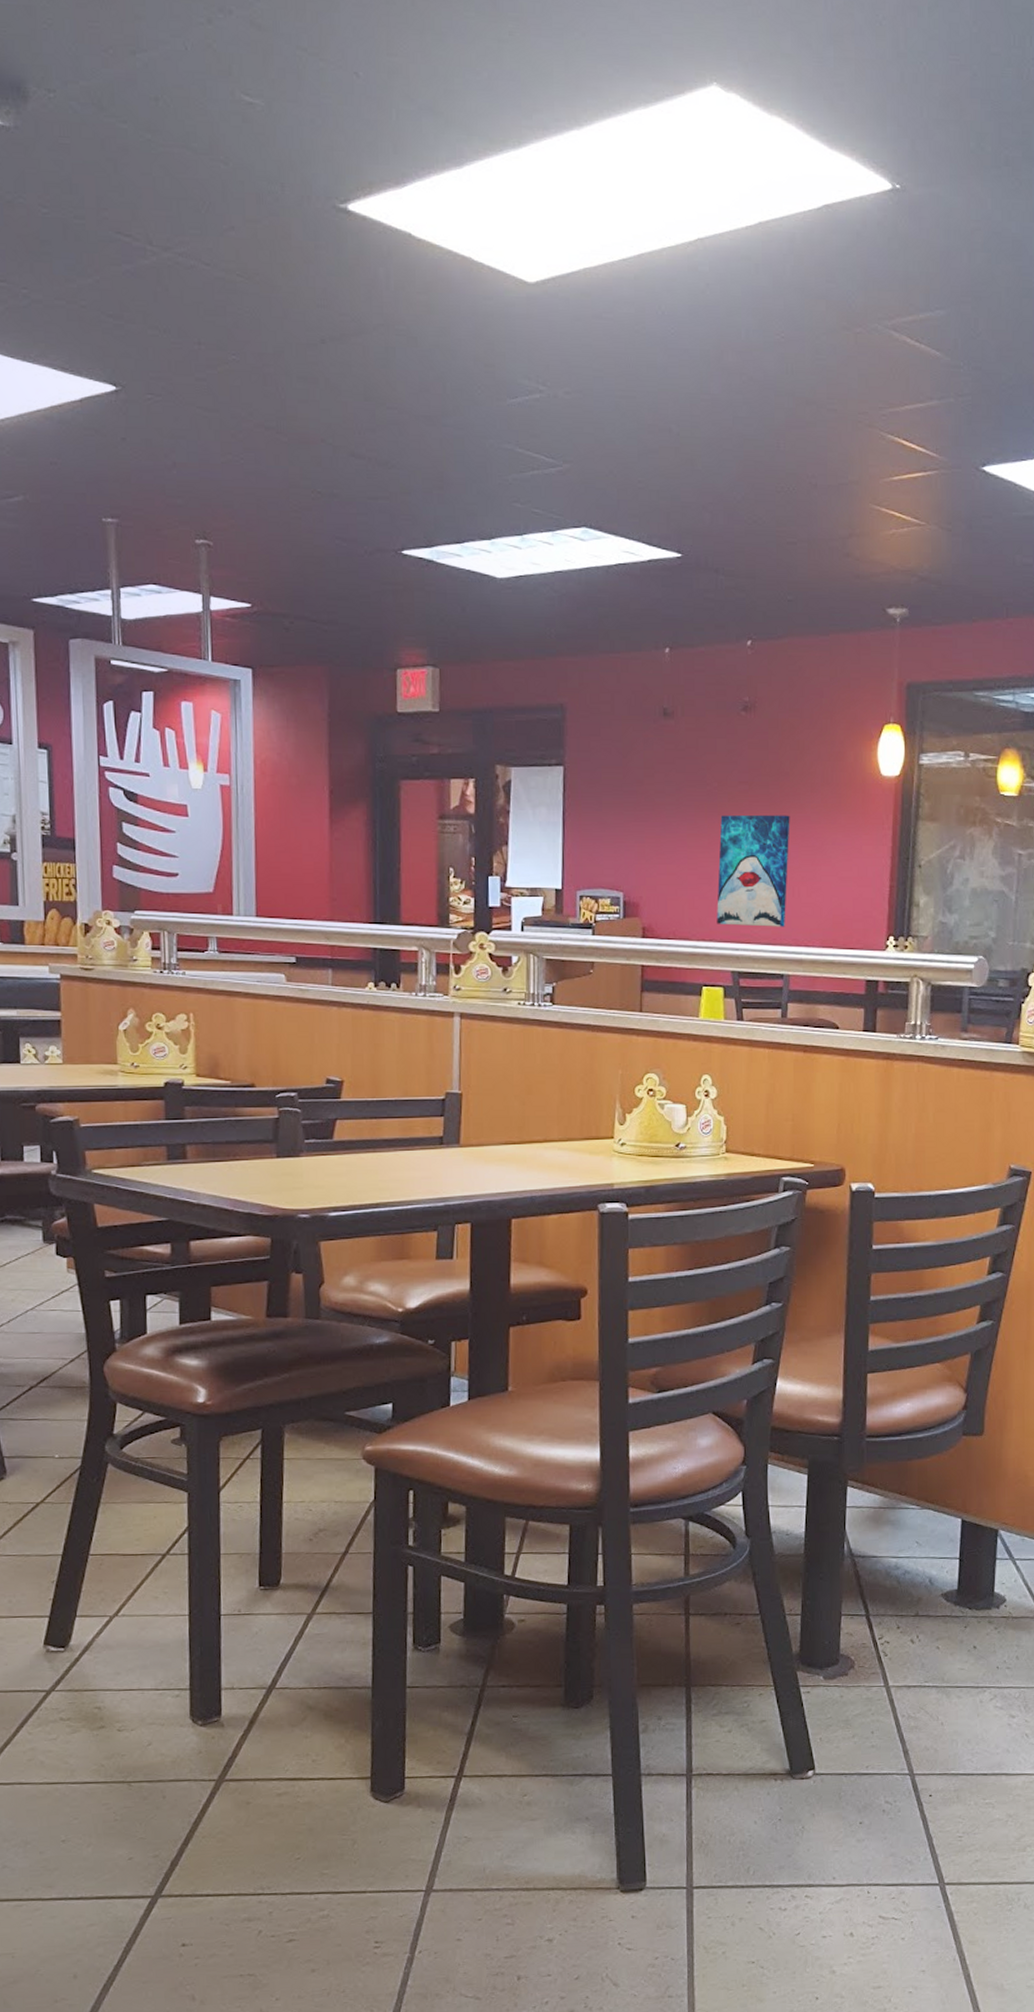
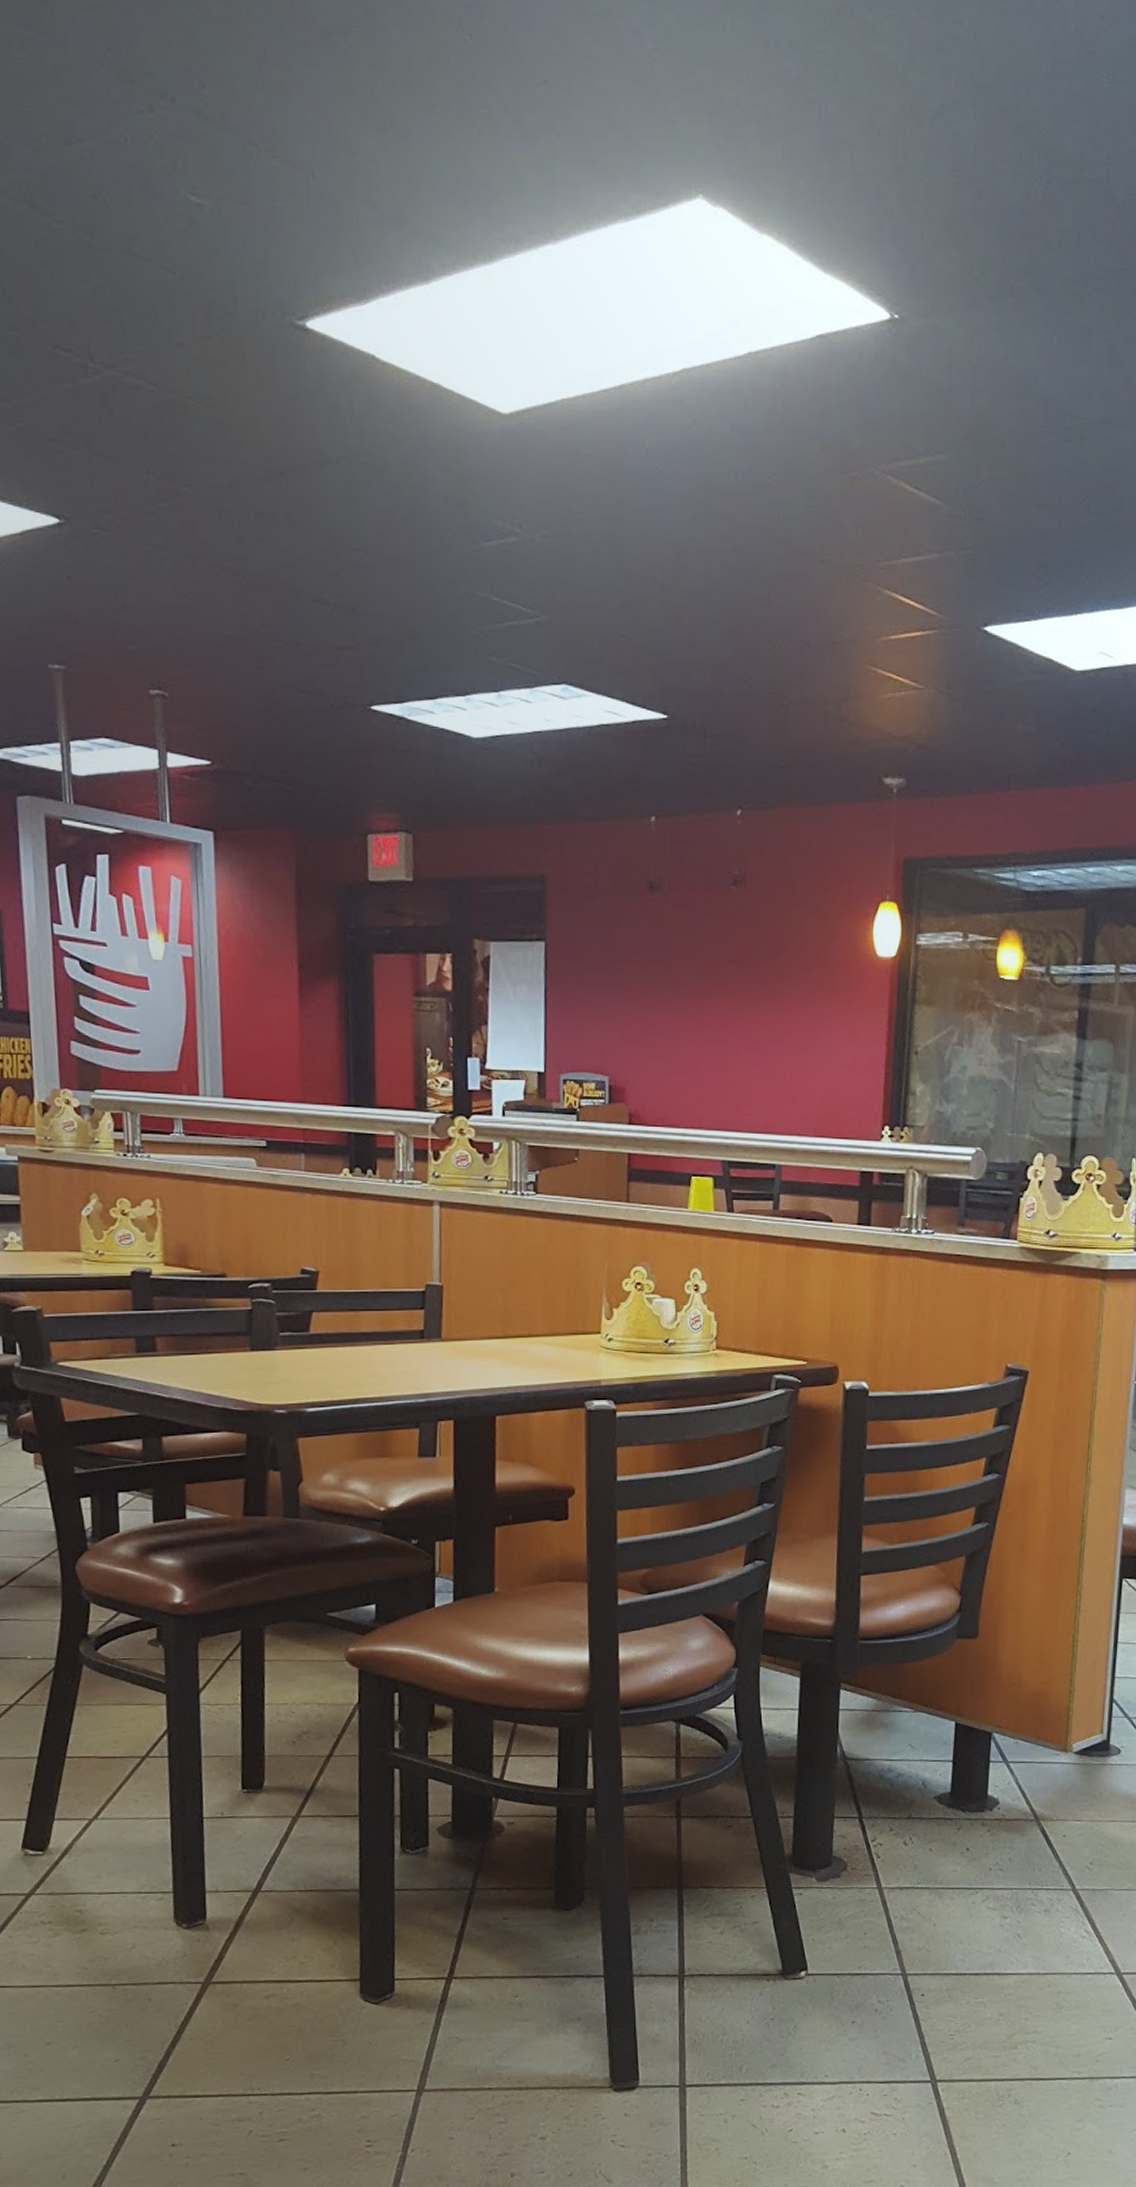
wall art: present [717,814,790,927] -> none [706,996,782,1115]

